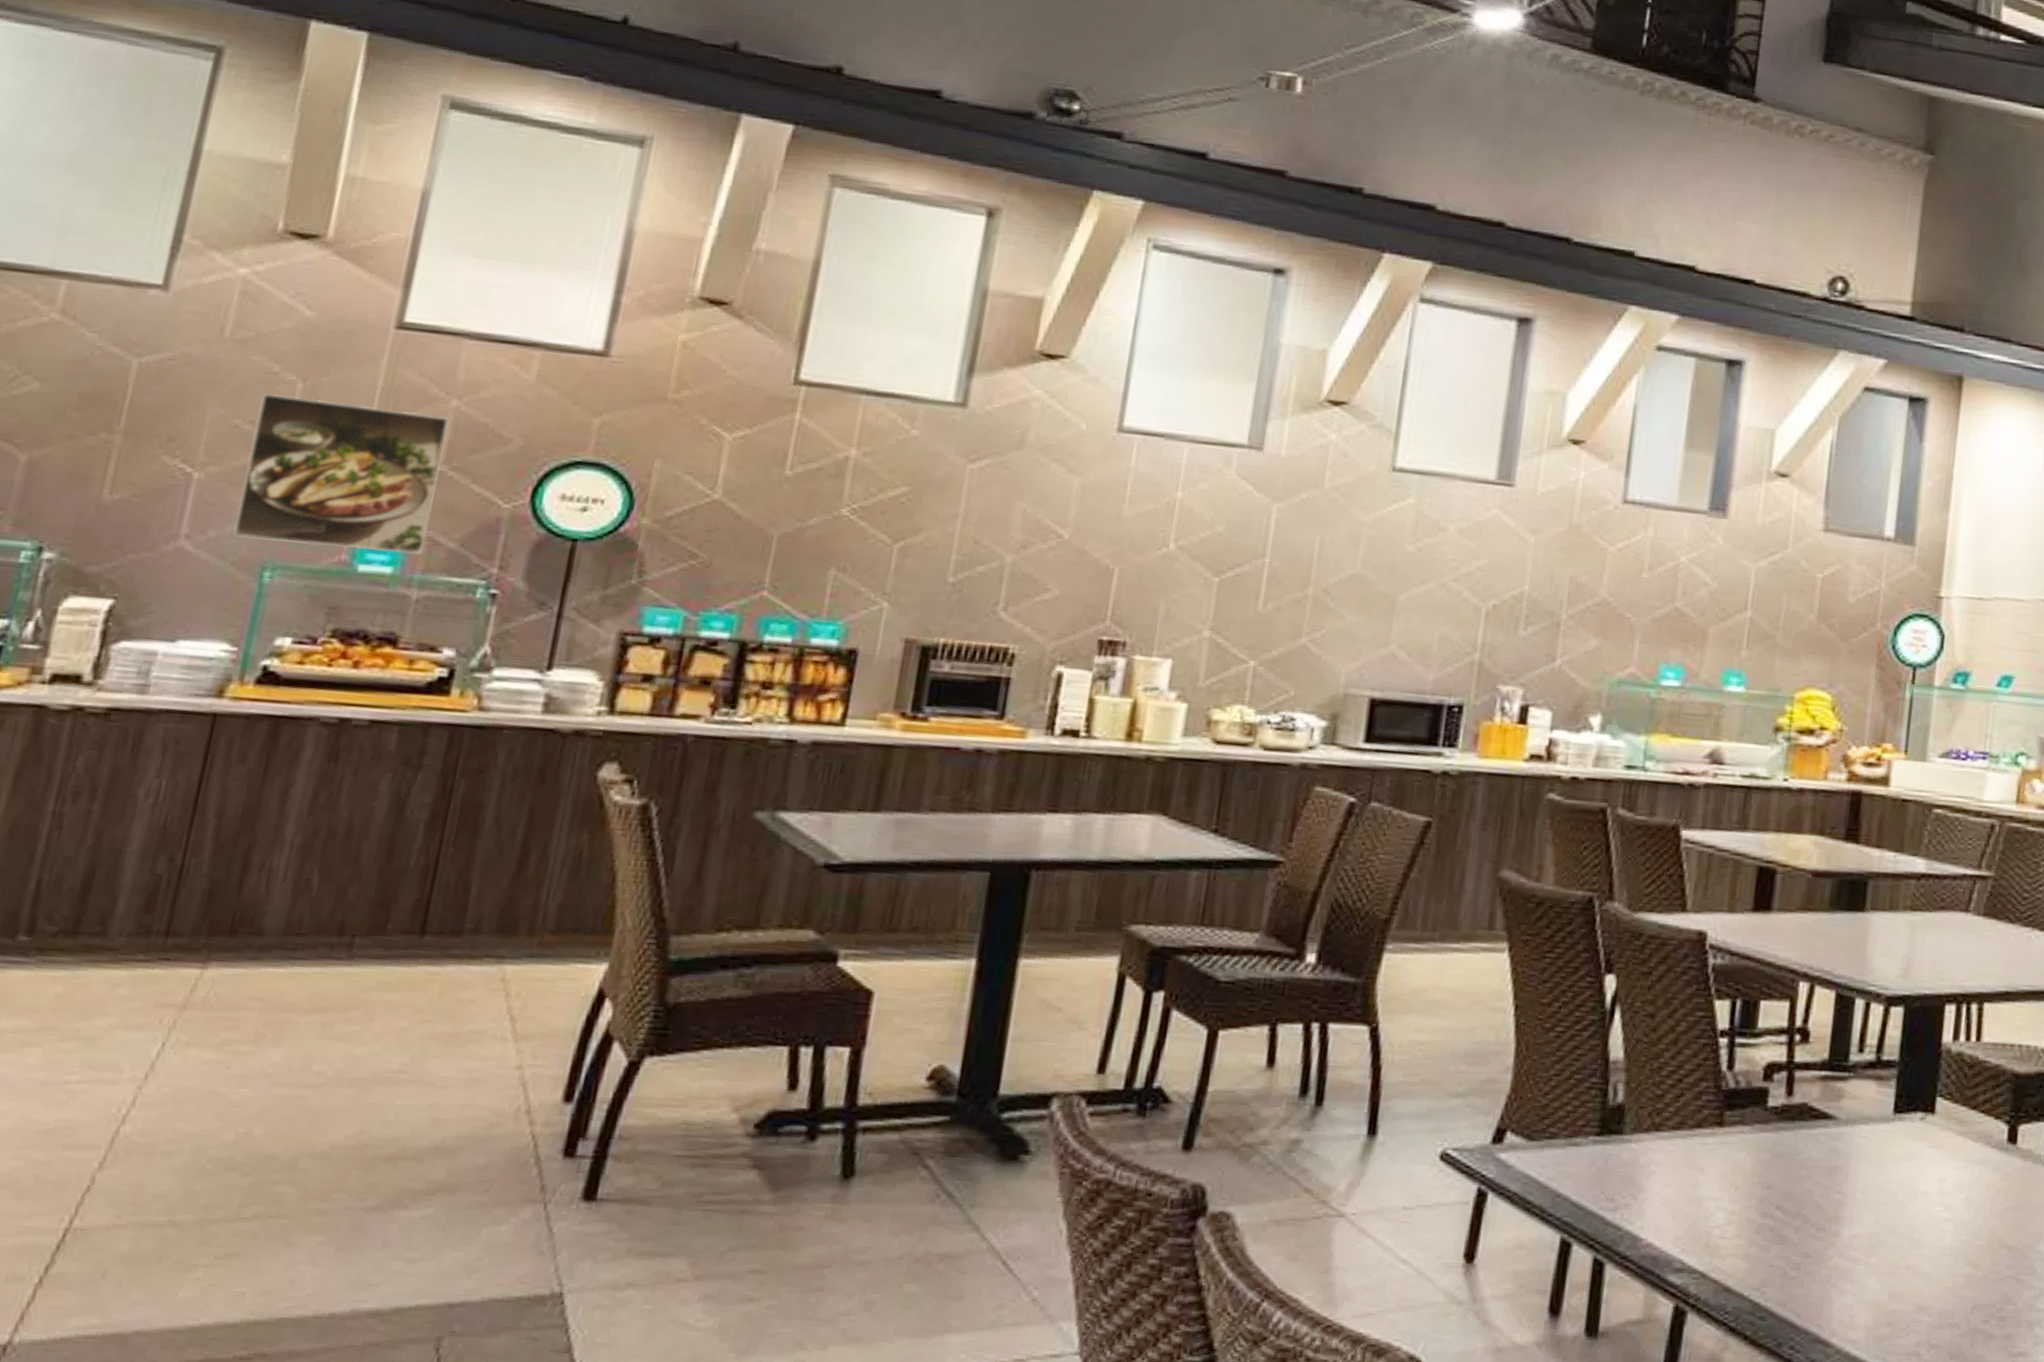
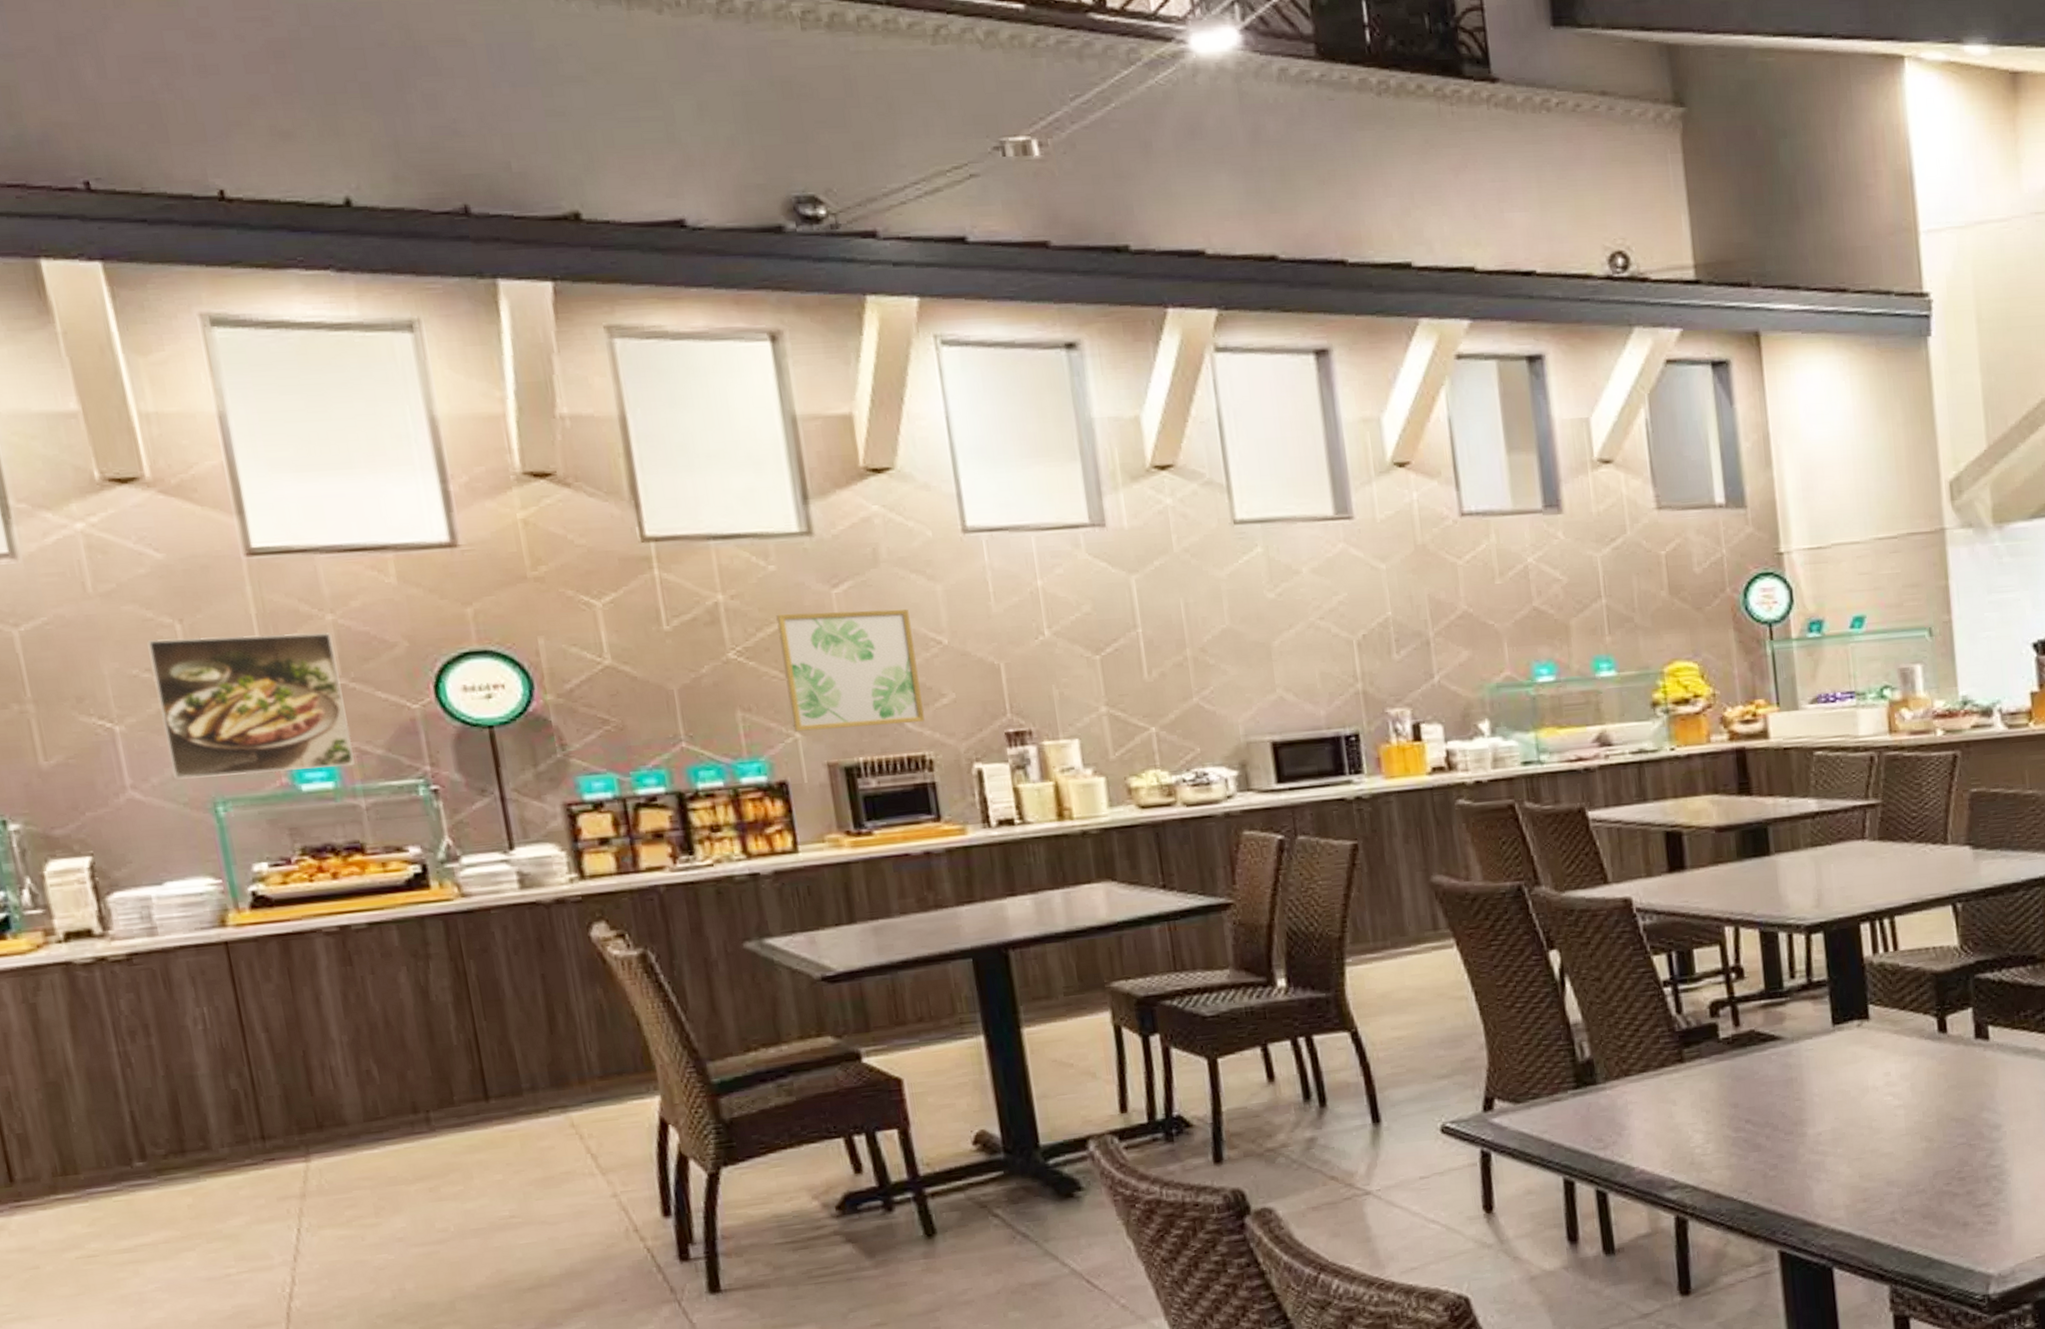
wall art: none [882,479,1039,614] -> present [776,609,925,732]

